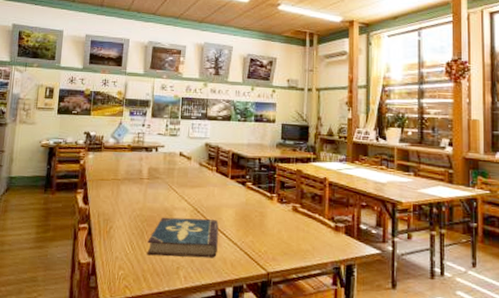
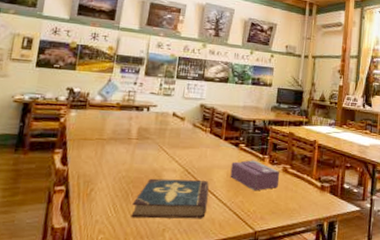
tissue box: none [239,199,290,231] -> present [230,160,280,191]

